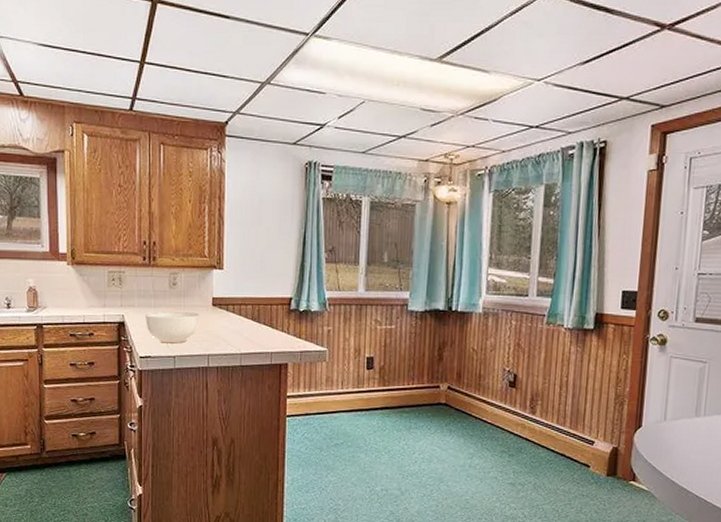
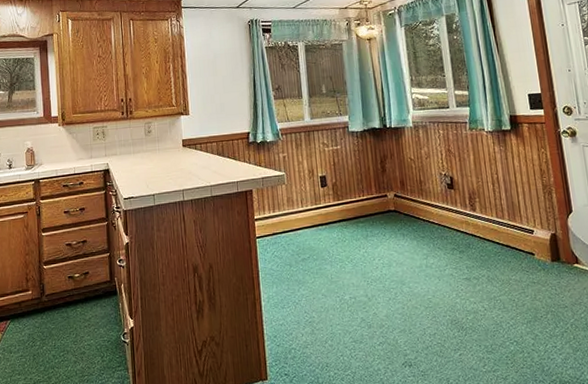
bowl: present [145,312,199,344] -> none [126,154,172,184]

